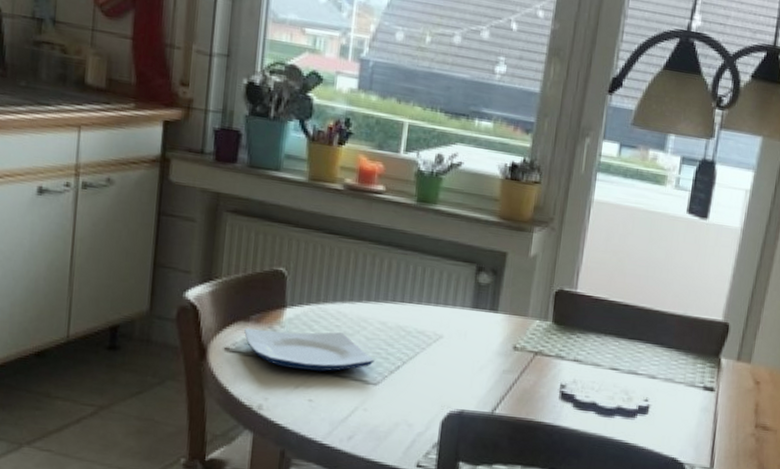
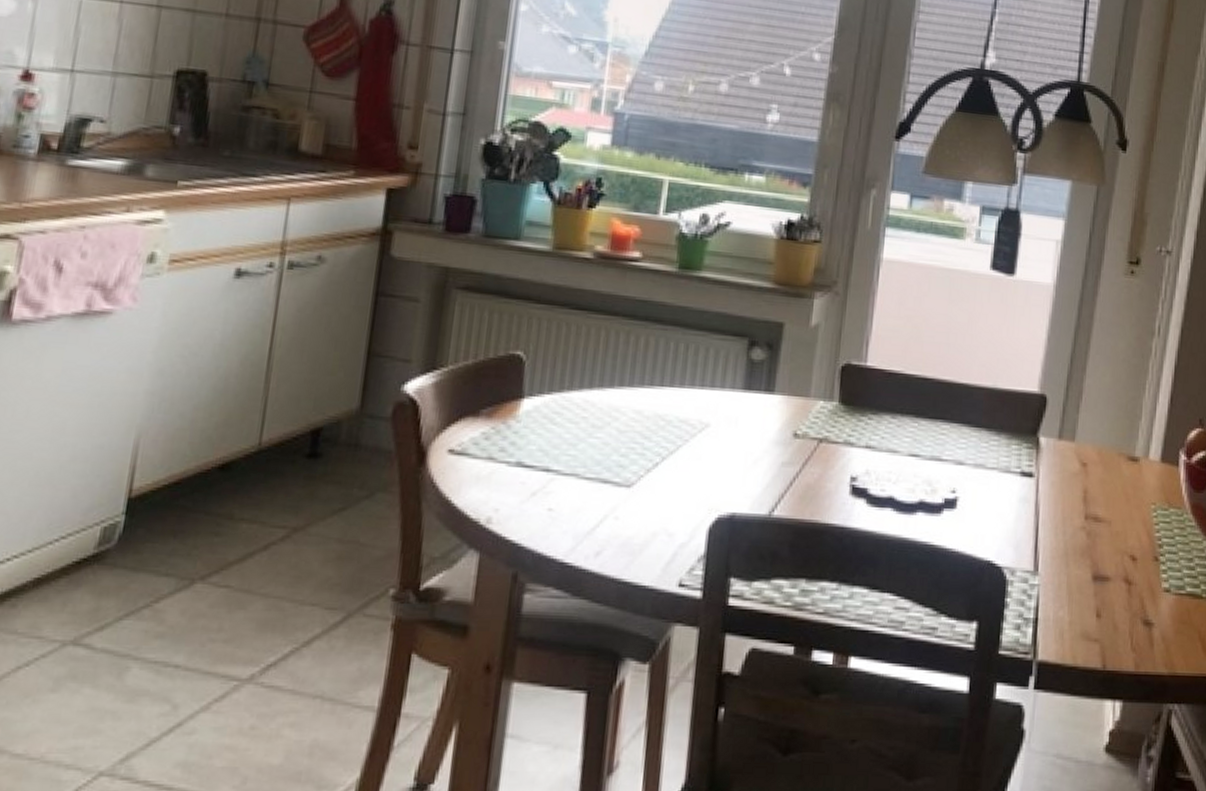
plate: present [244,327,375,372] -> none [473,424,628,473]

